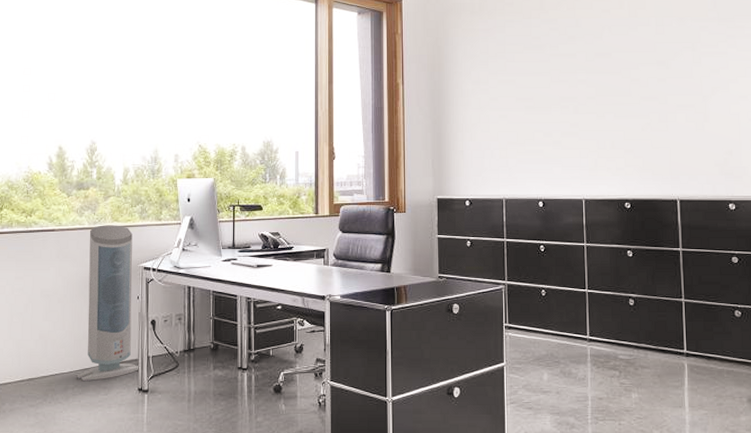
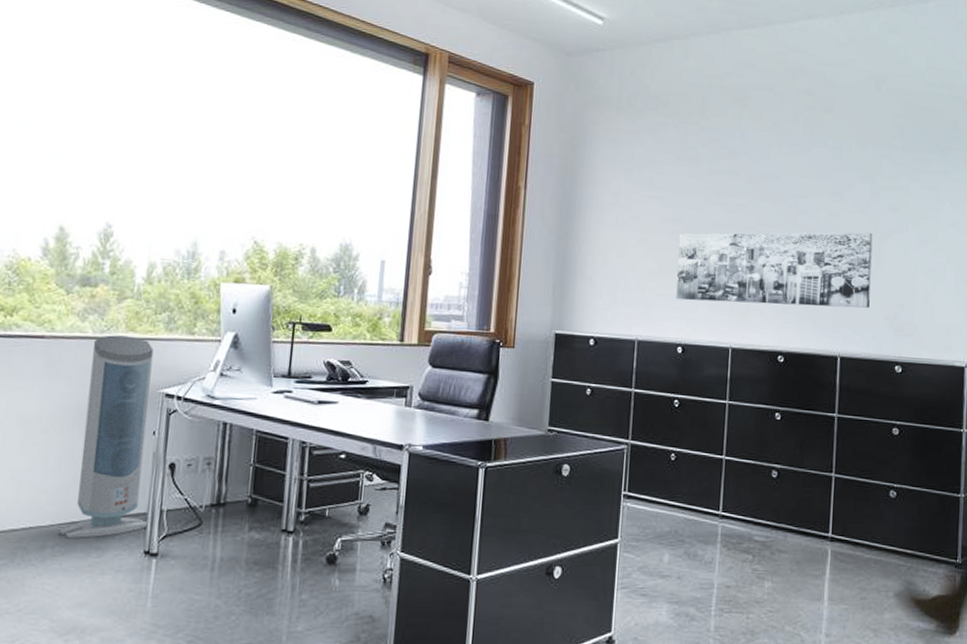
wall art: none [531,93,701,163] -> present [676,232,873,308]

